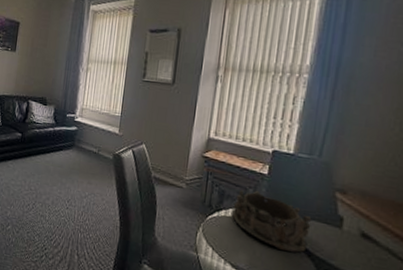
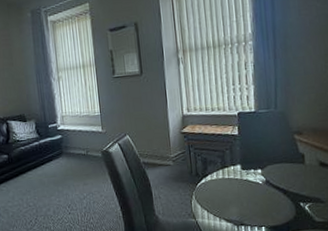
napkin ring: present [232,190,312,253] -> none [216,150,282,196]

